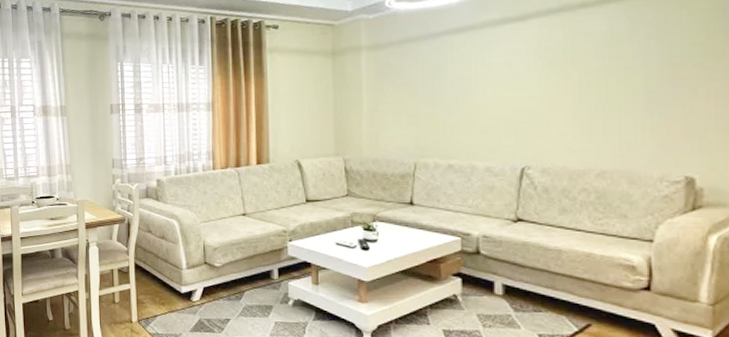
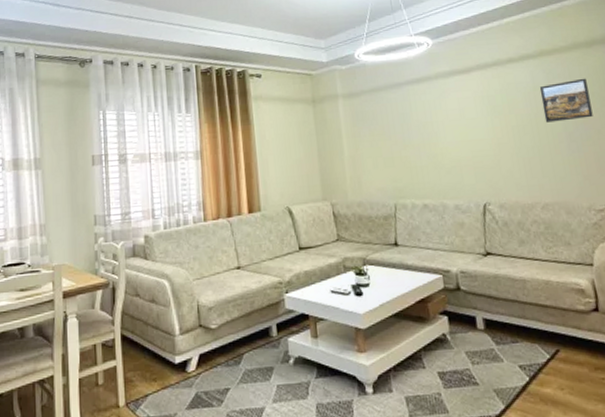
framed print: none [618,25,689,79] -> present [539,78,593,123]

